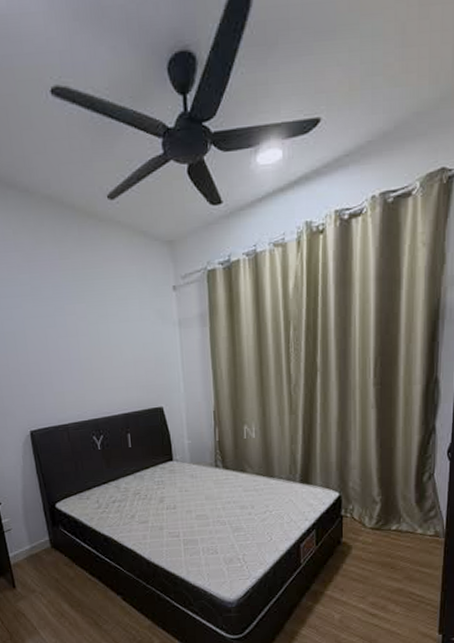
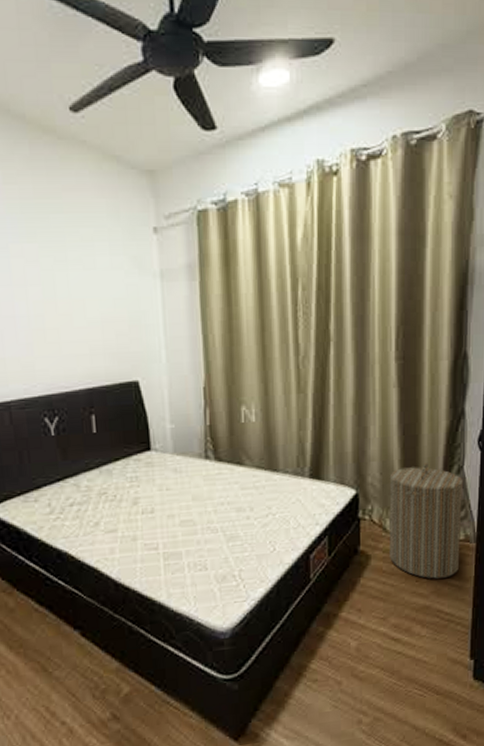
laundry hamper: none [368,470,433,567] -> present [389,462,463,579]

